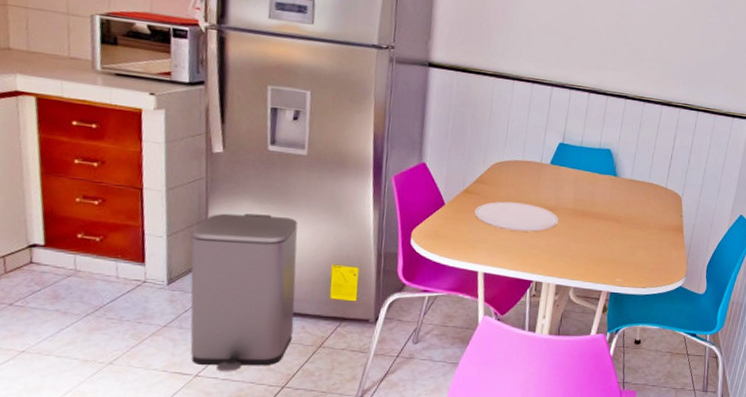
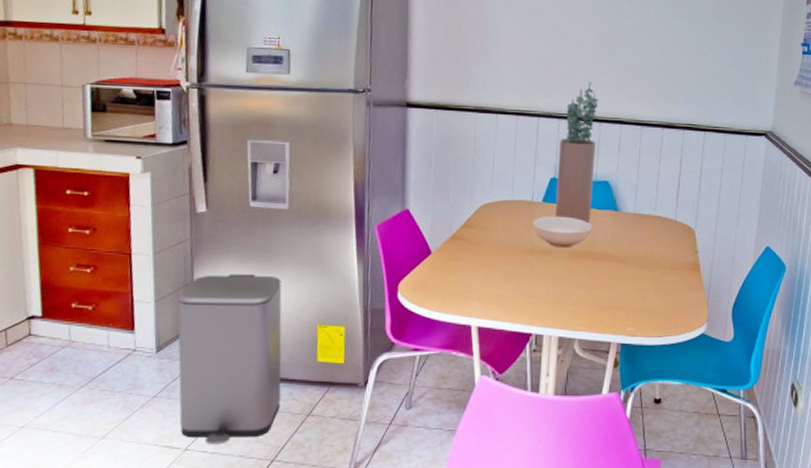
plate: present [474,201,559,232] -> none [463,246,556,279]
bowl: none [540,177,594,206] -> present [532,215,593,247]
vase: none [561,58,608,185] -> present [555,82,599,222]

